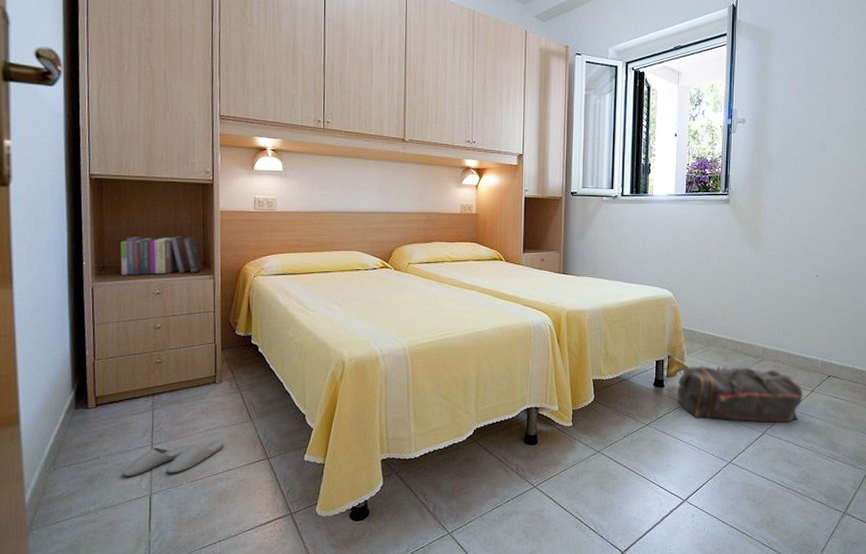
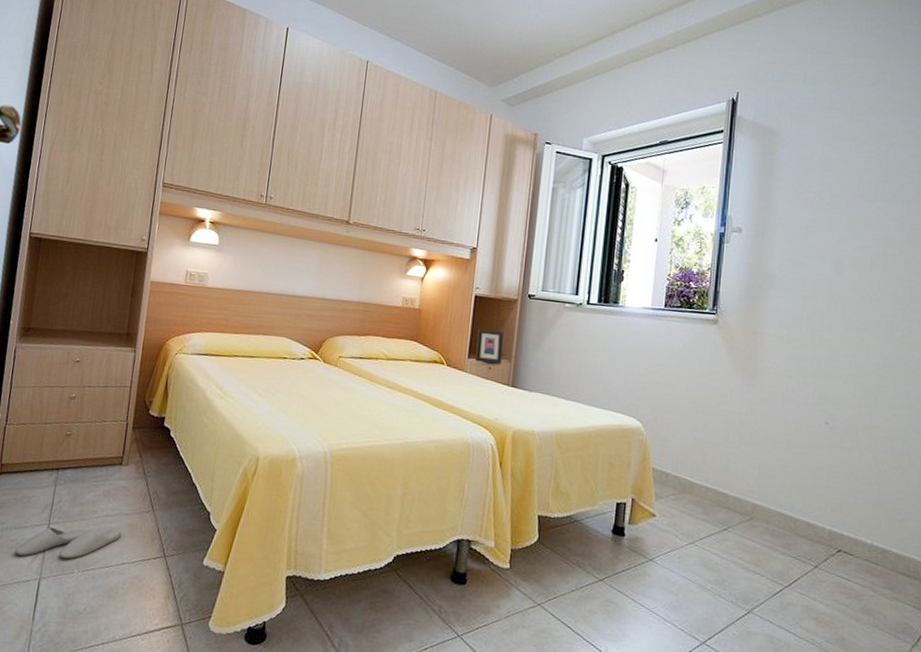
books: present [120,236,203,276] -> none [45,299,126,344]
picture frame: none [529,226,553,256] -> present [475,329,503,365]
duffel bag: present [676,365,803,424] -> none [639,513,803,603]

